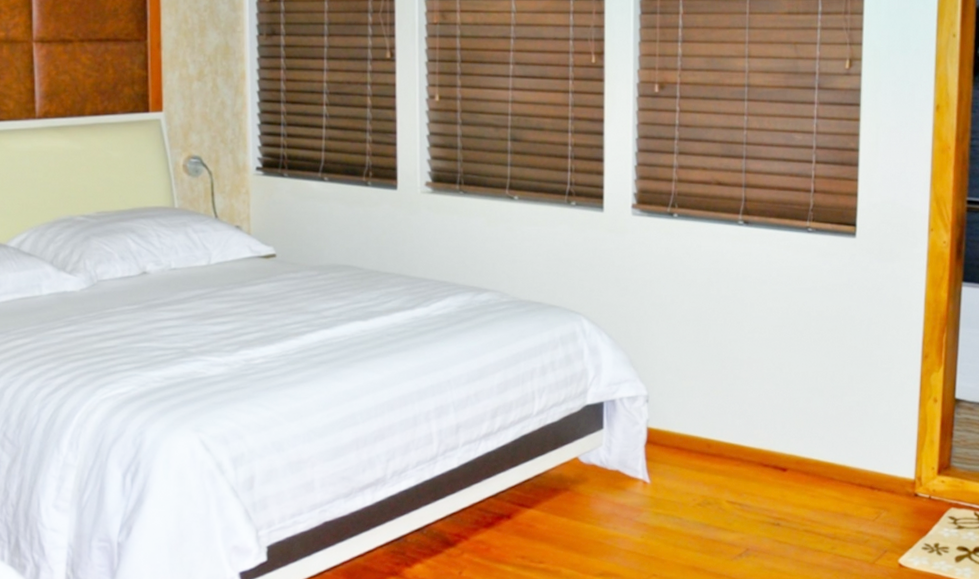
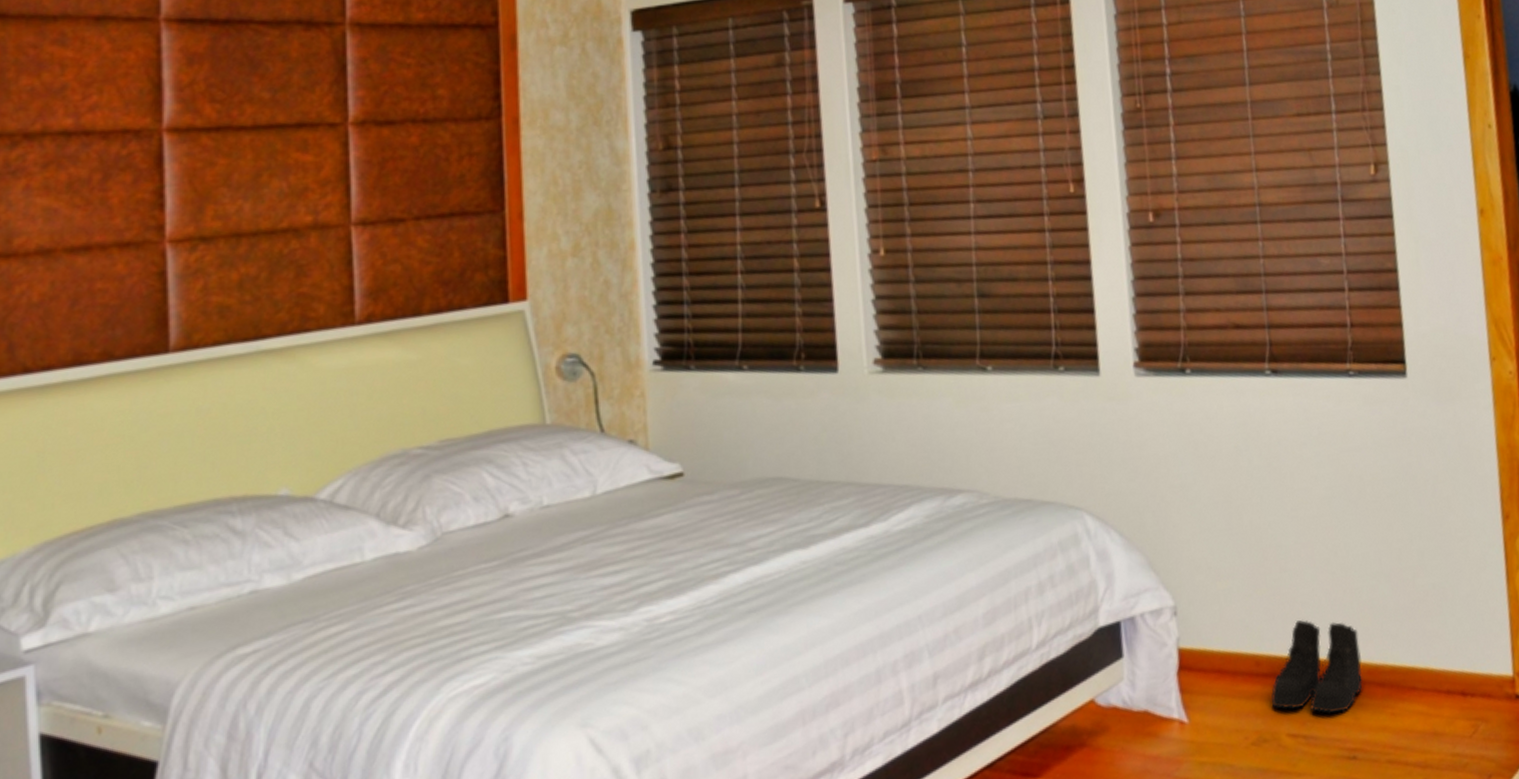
boots: none [717,417,792,490] -> present [1271,620,1363,714]

